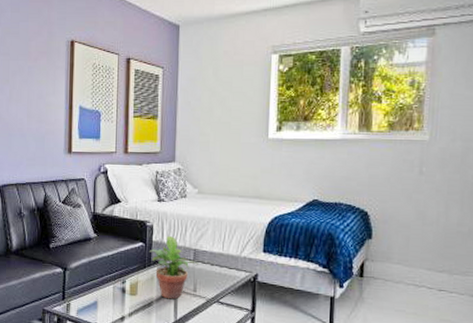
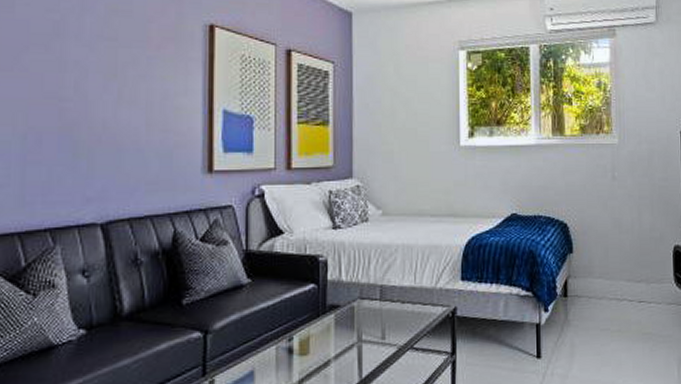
potted plant: present [149,236,199,300] -> none [323,272,387,354]

